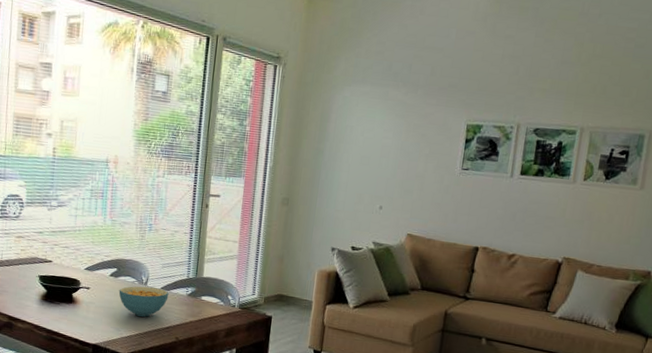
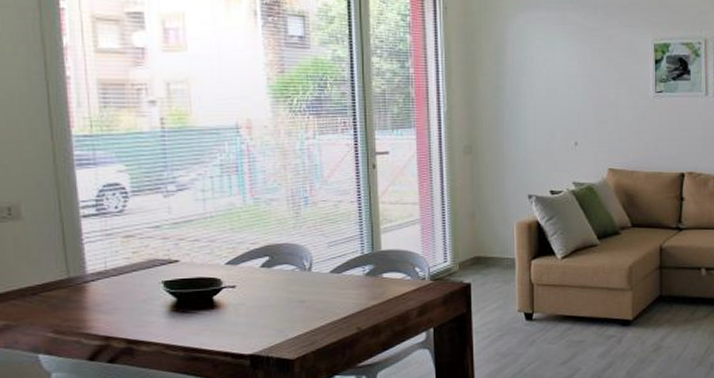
cereal bowl: present [119,286,169,317] -> none [275,272,341,310]

